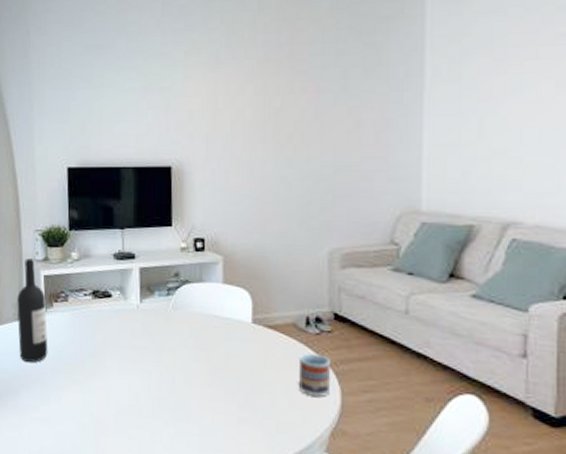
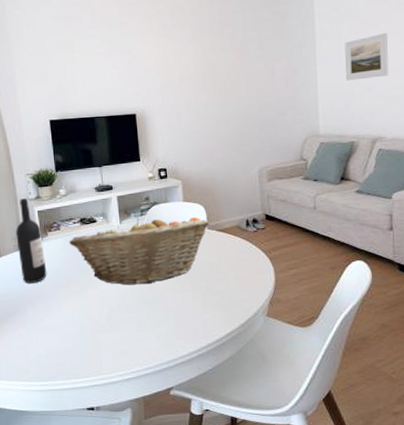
fruit basket: none [77,296,256,383] -> present [69,217,210,285]
cup: present [298,353,330,397] -> none [243,246,267,277]
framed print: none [467,74,537,140] -> present [344,32,389,81]

